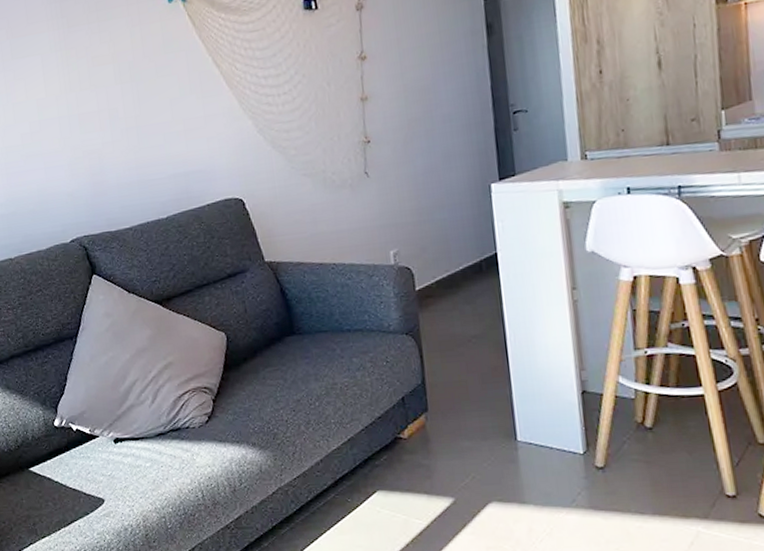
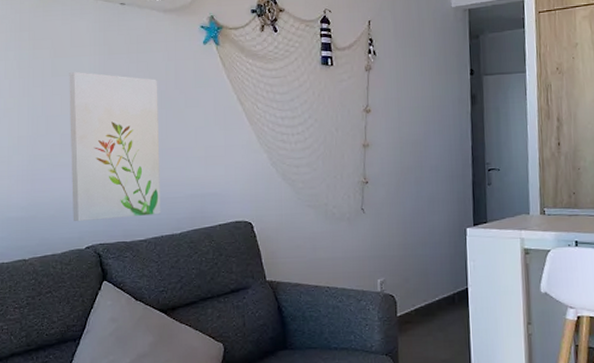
wall art: none [29,49,144,215] -> present [69,71,161,222]

